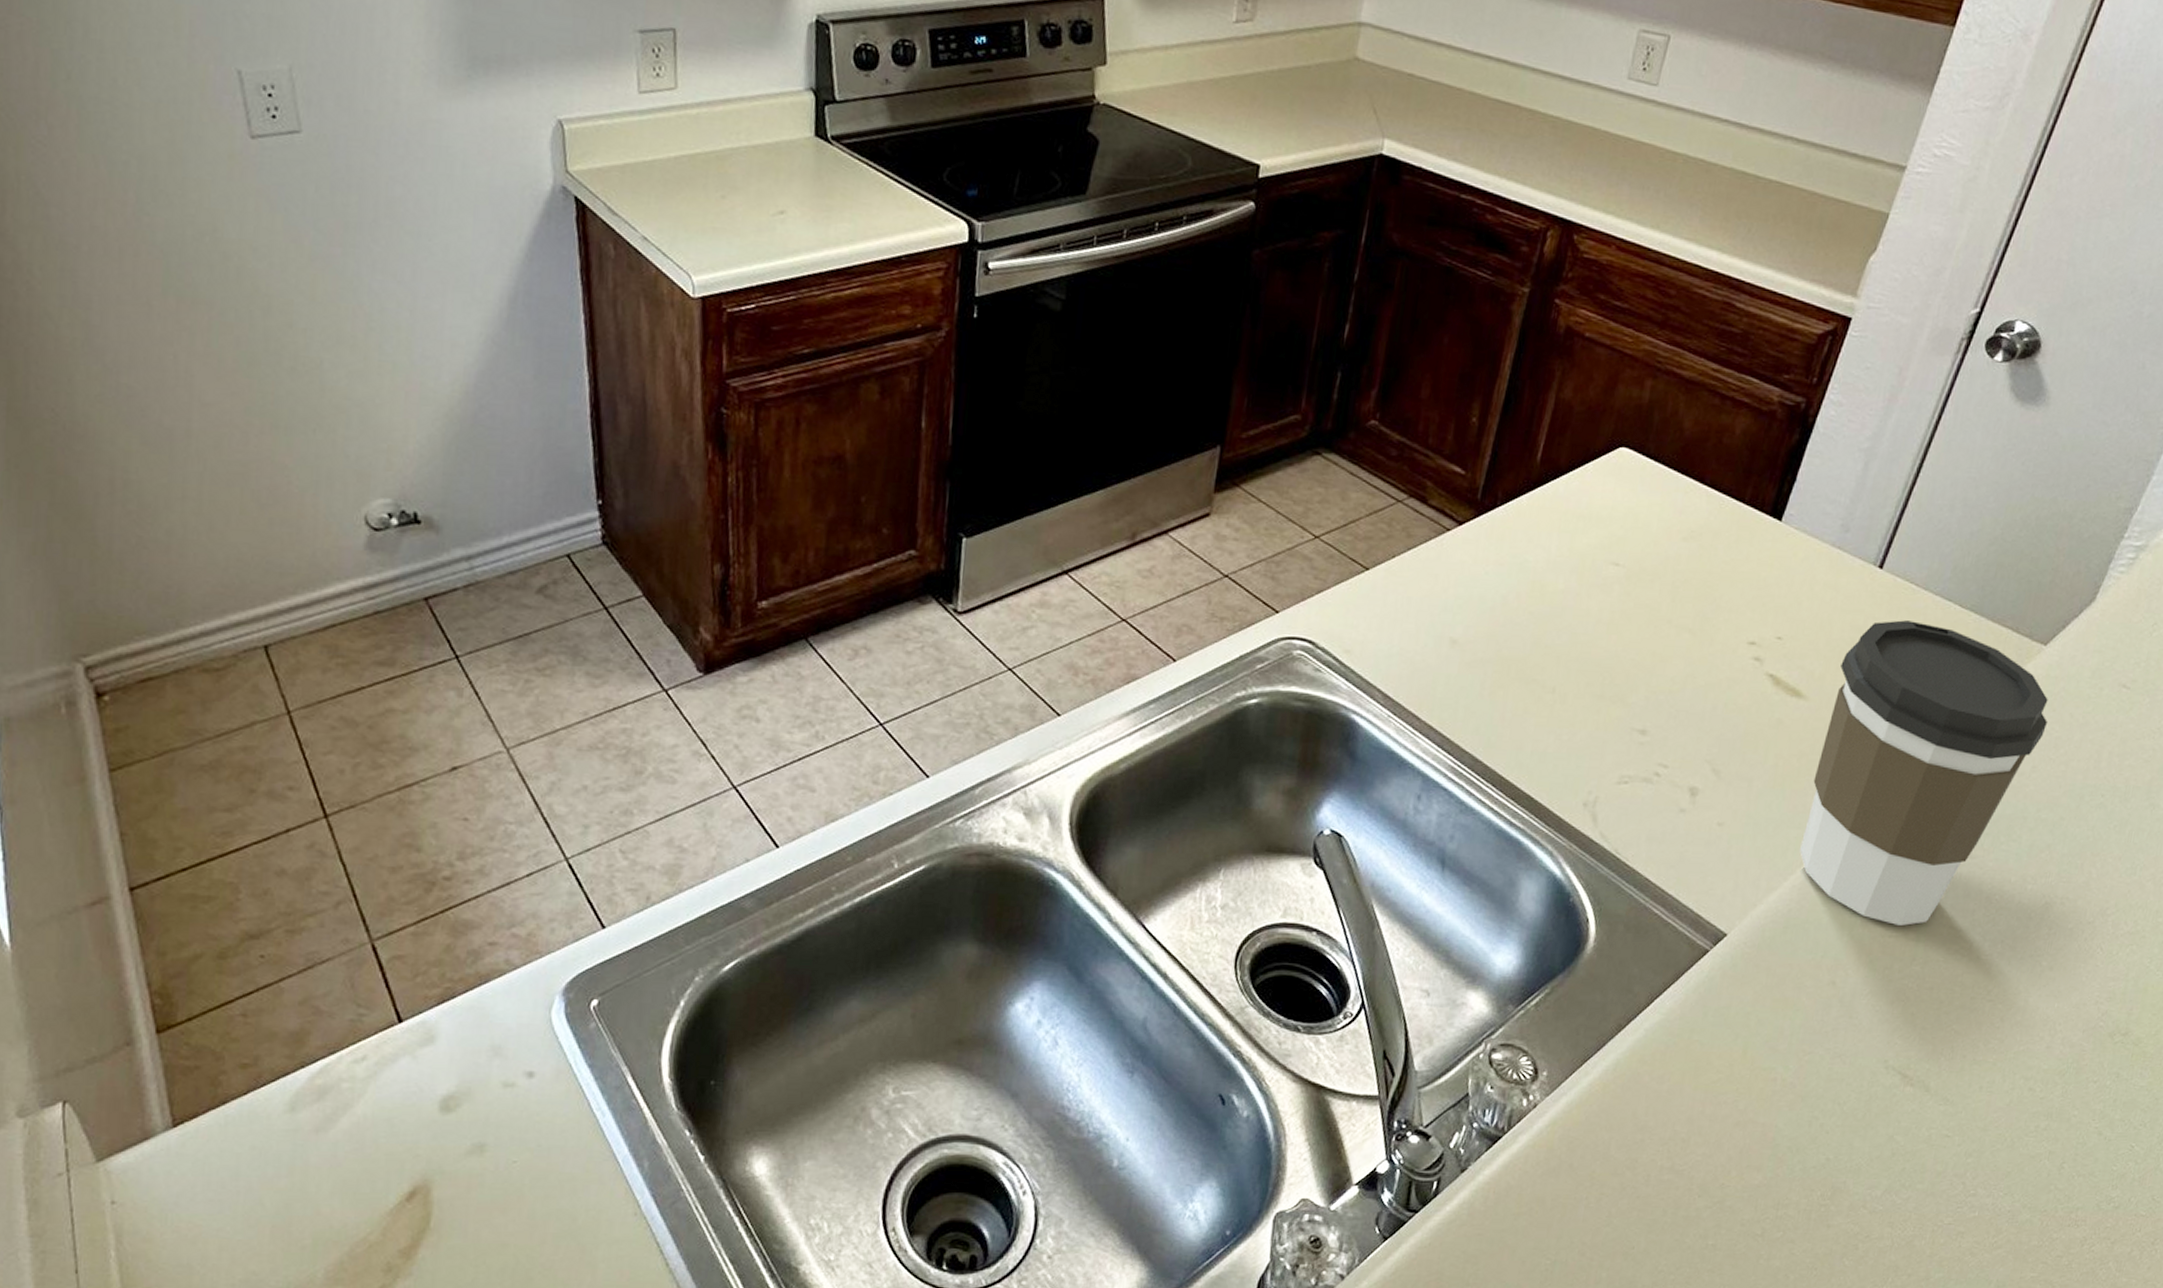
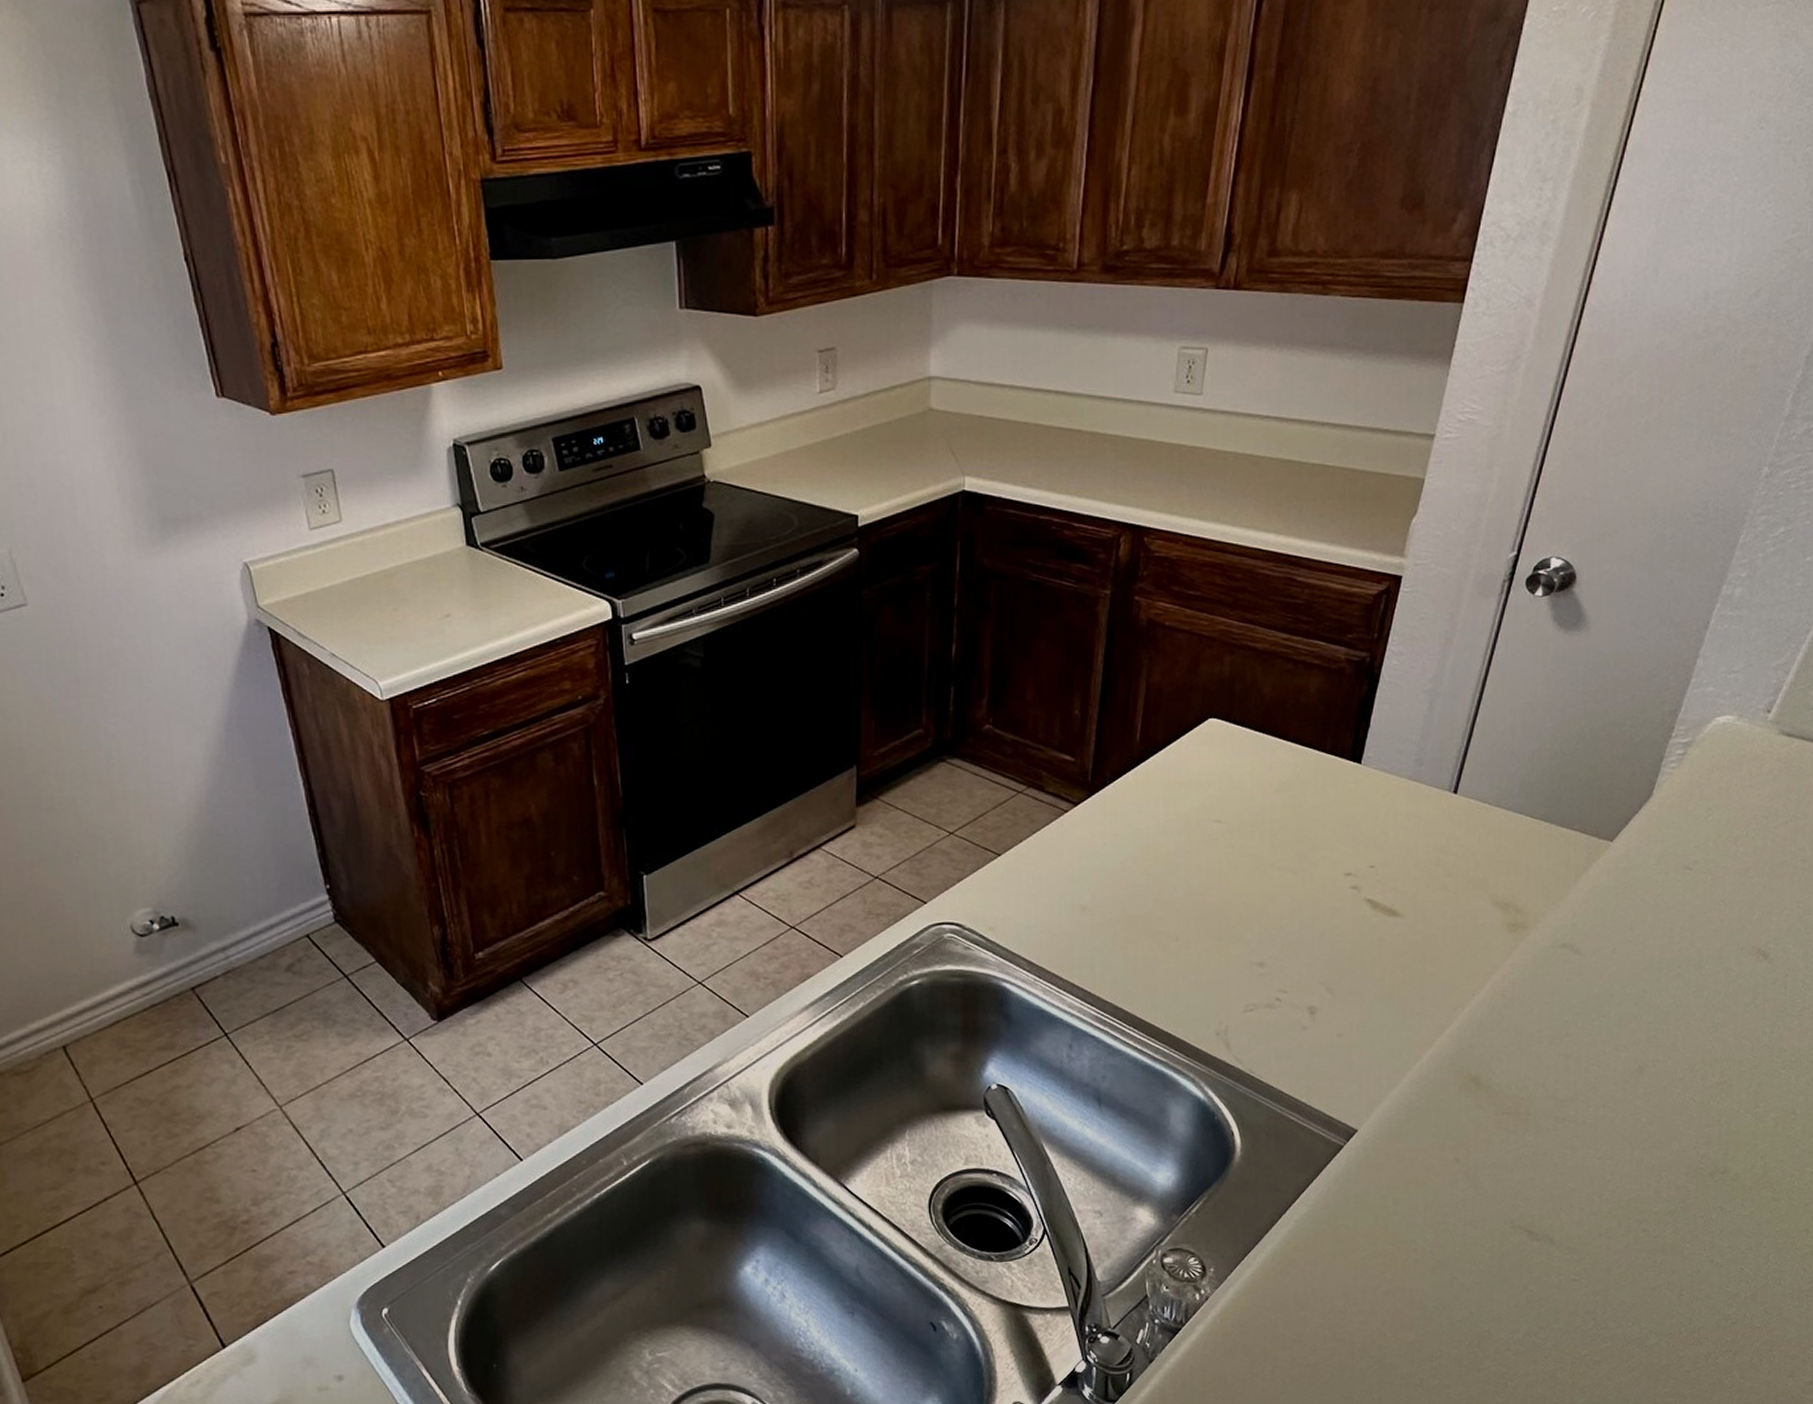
coffee cup: present [1799,620,2048,926] -> none [1413,836,1621,1103]

